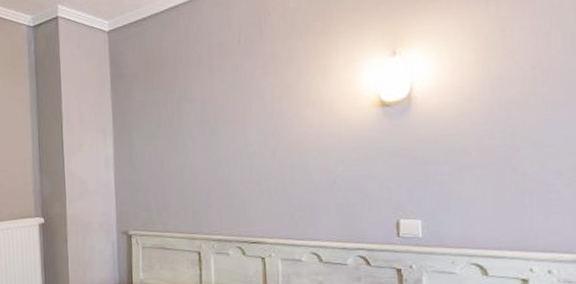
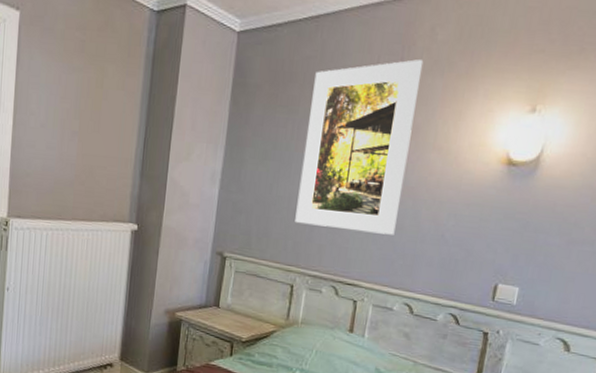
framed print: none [184,27,288,193] -> present [295,59,424,235]

